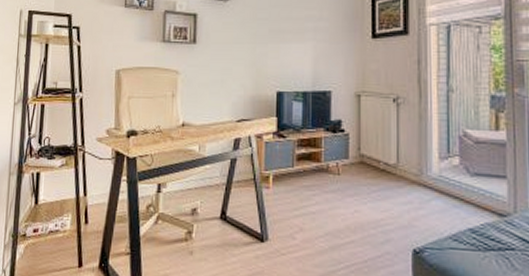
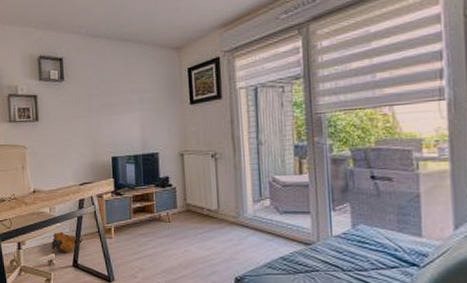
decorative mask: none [197,174,234,201] -> present [51,231,83,252]

